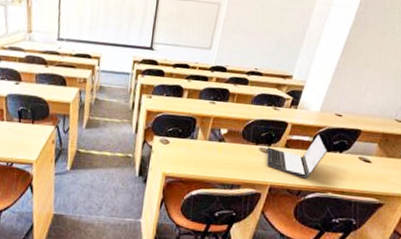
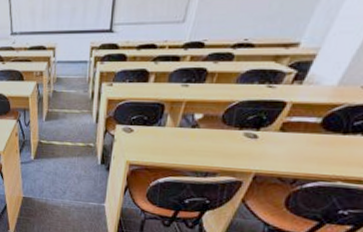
laptop: present [266,134,327,179] -> none [252,113,343,166]

